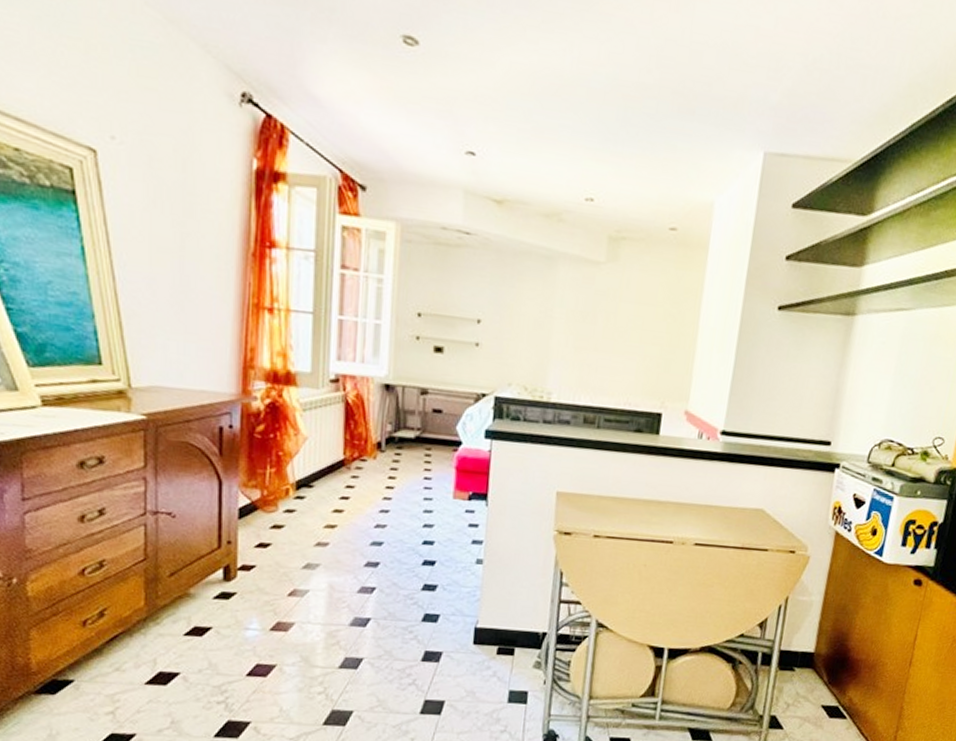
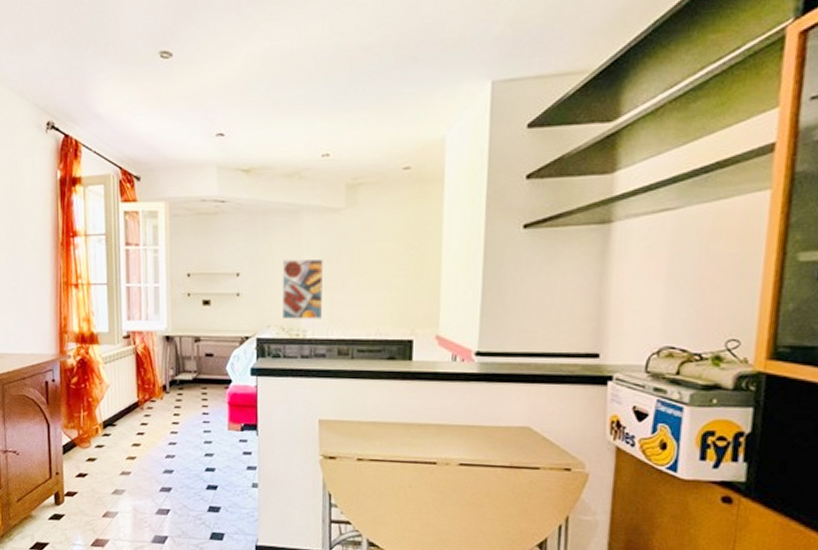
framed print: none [526,311,576,382] -> present [282,260,323,319]

